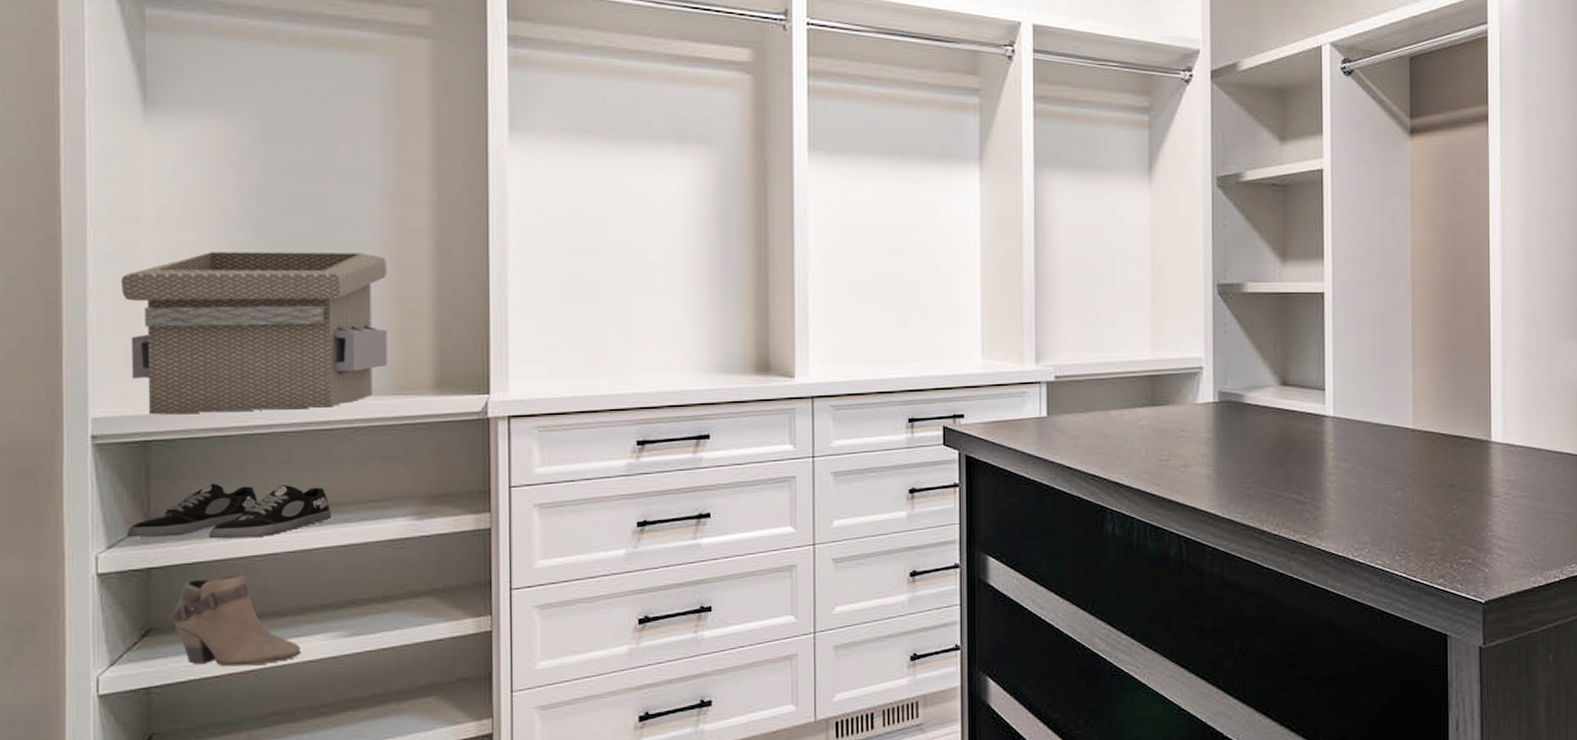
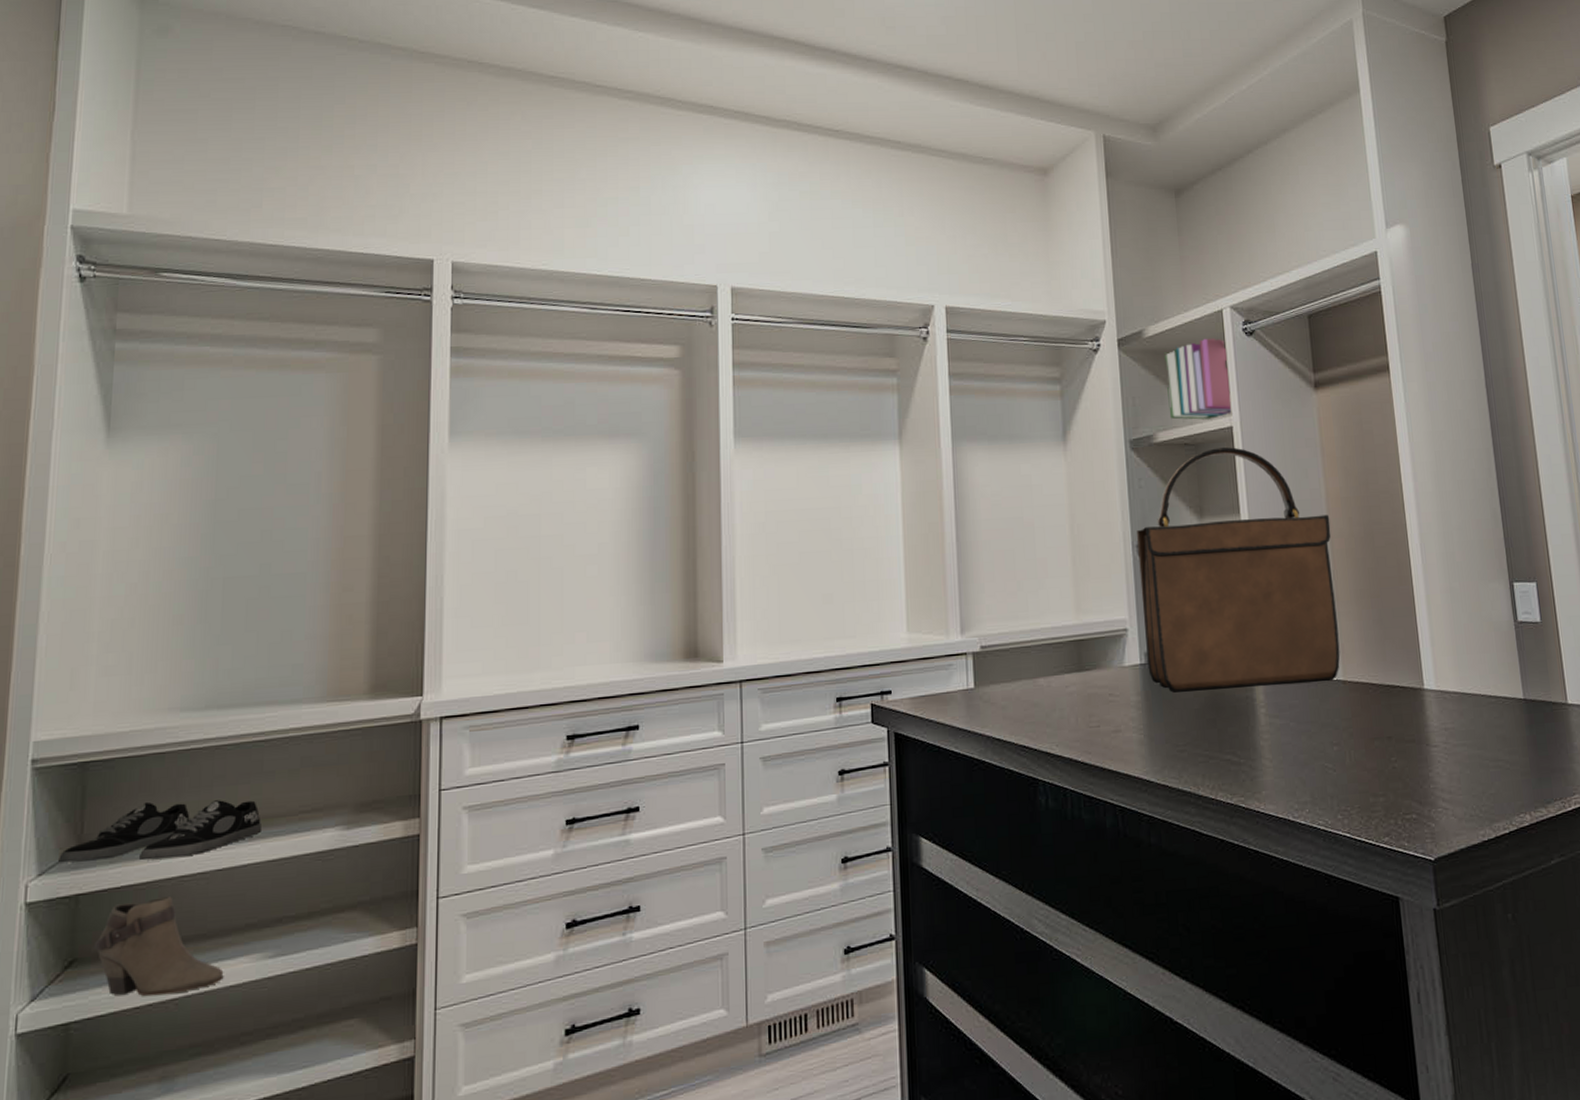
storage basket: present [120,252,388,415] -> none [72,562,328,736]
handbag: none [1218,190,1414,432] -> present [1137,447,1341,693]
books: none [1257,75,1324,162] -> present [1163,338,1232,421]

